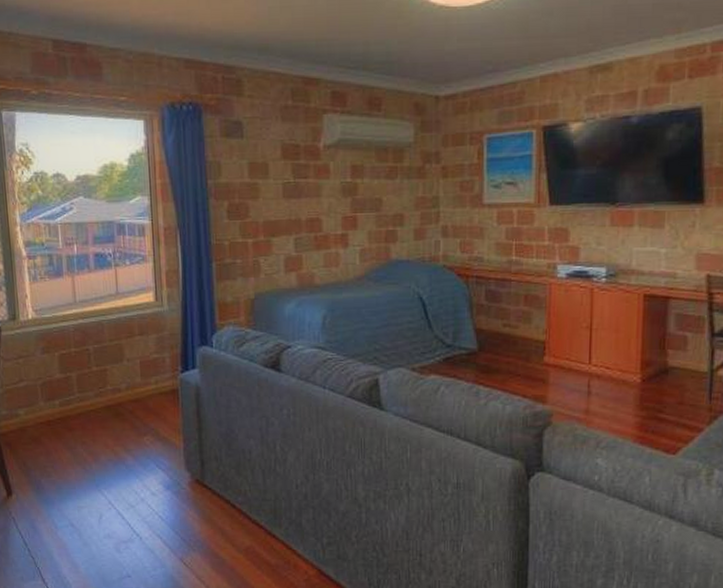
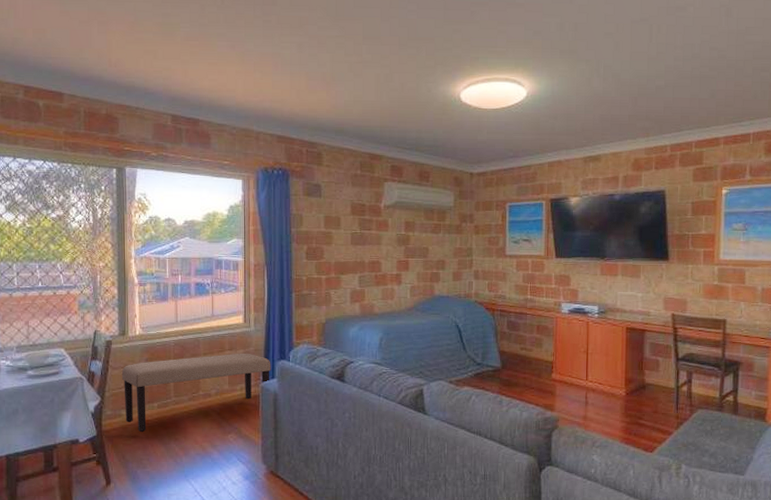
bench: none [14,338,191,435] -> present [121,353,271,433]

